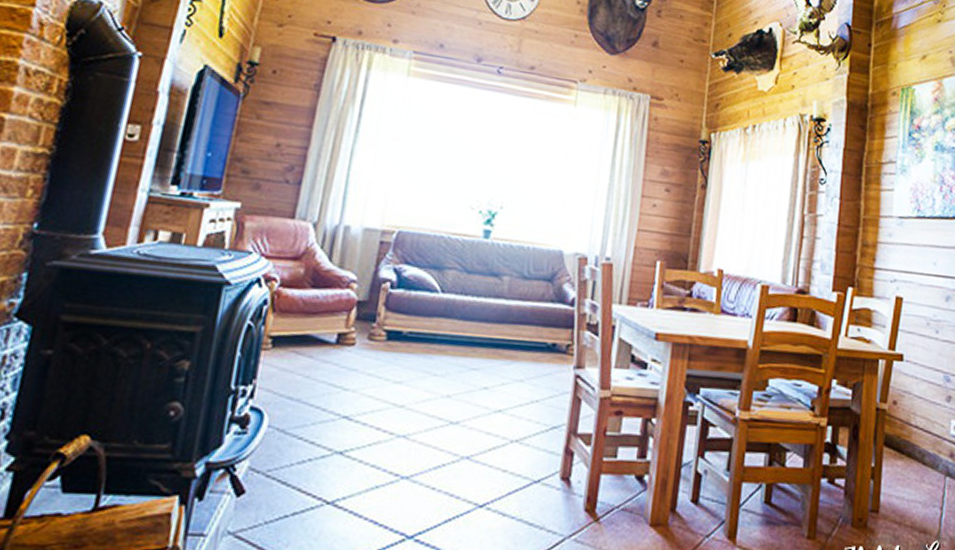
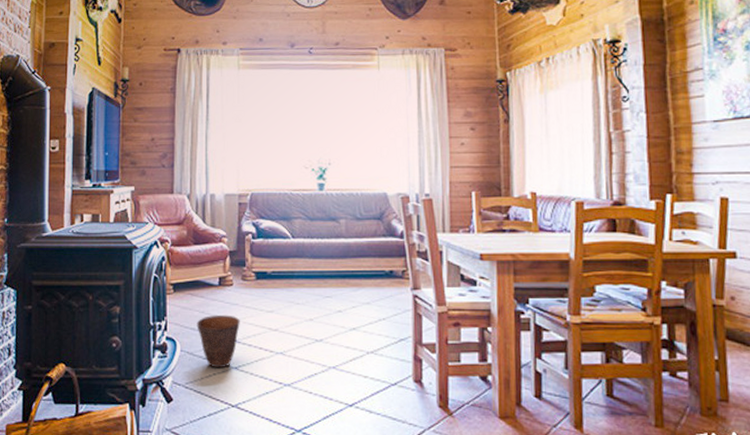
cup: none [296,381,357,453] -> present [197,315,240,368]

